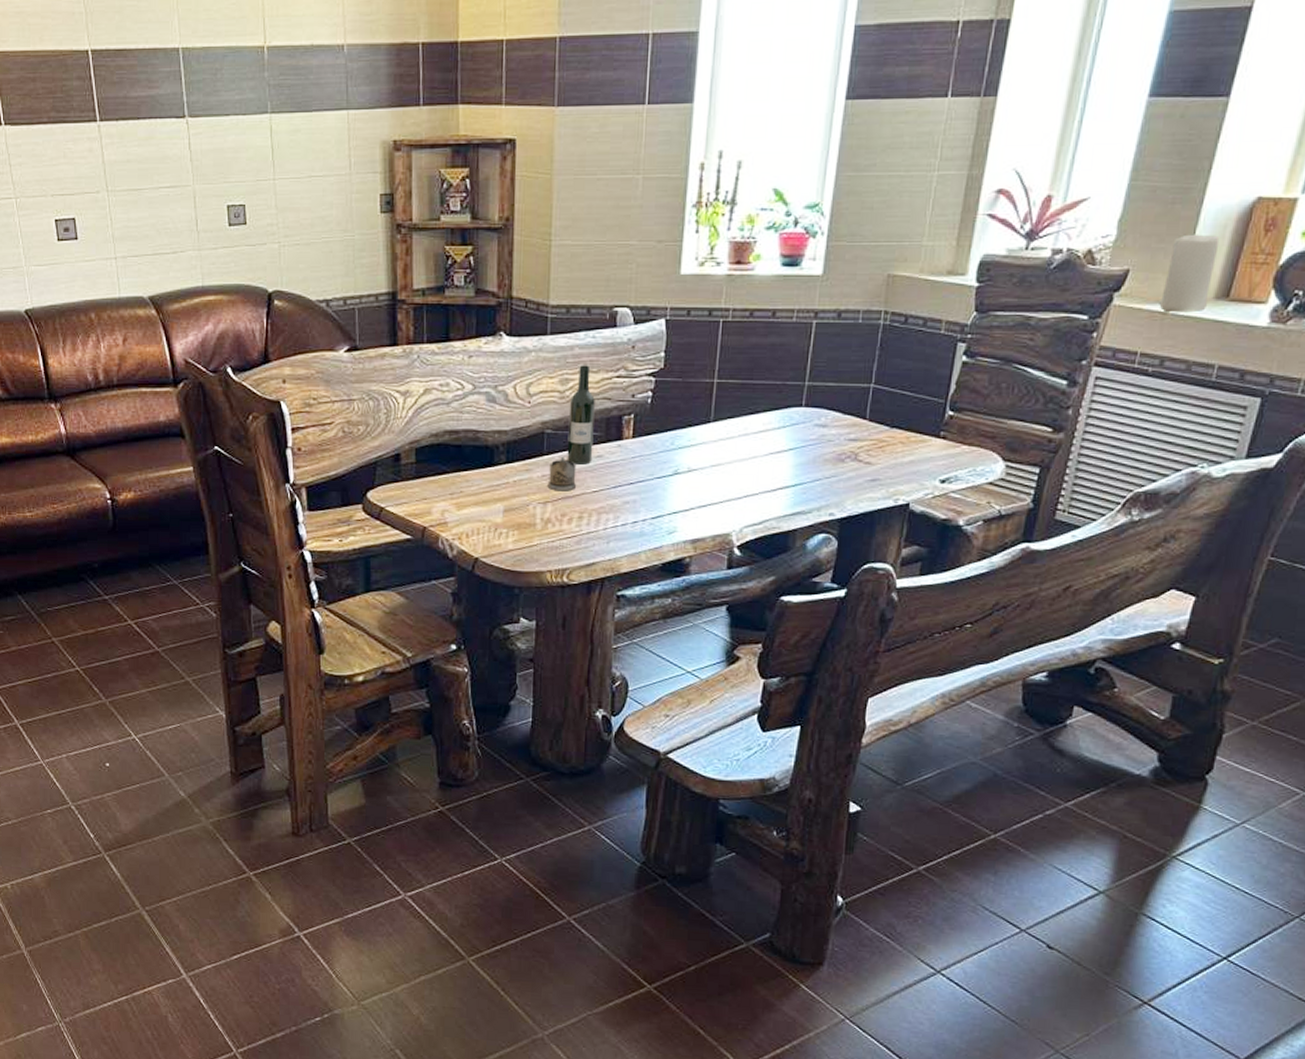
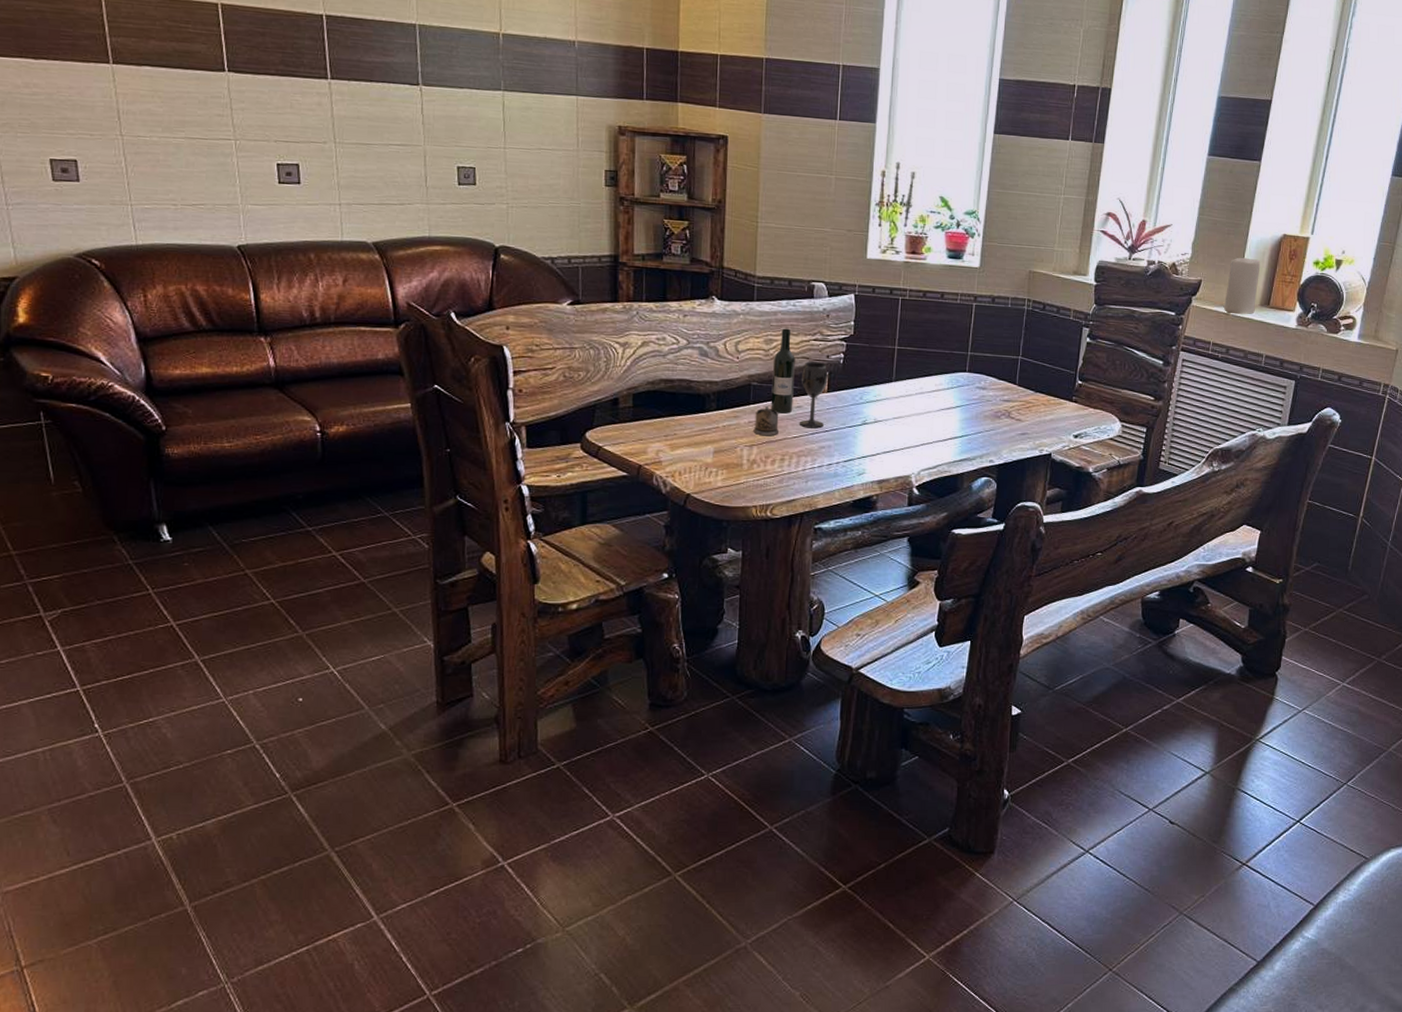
wine glass: none [600,401,634,481] -> present [800,361,828,429]

